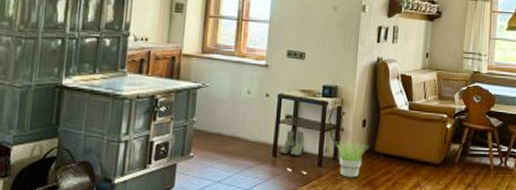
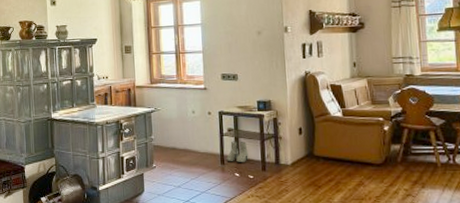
potted plant: present [335,140,368,178] -> none [275,147,307,180]

